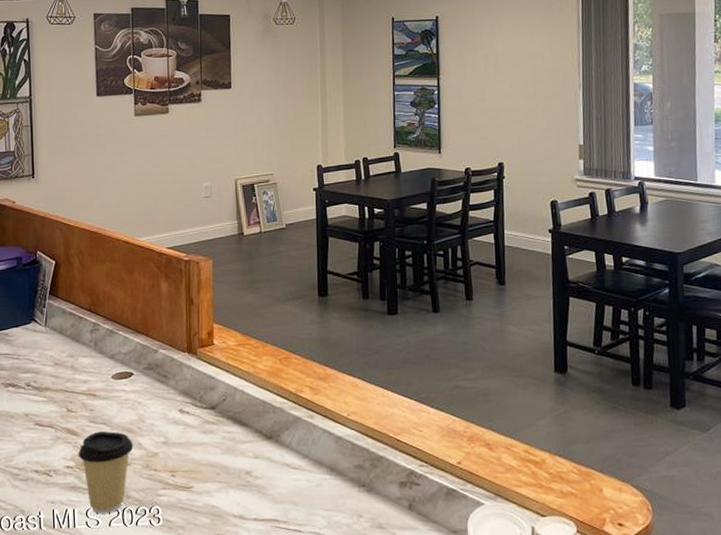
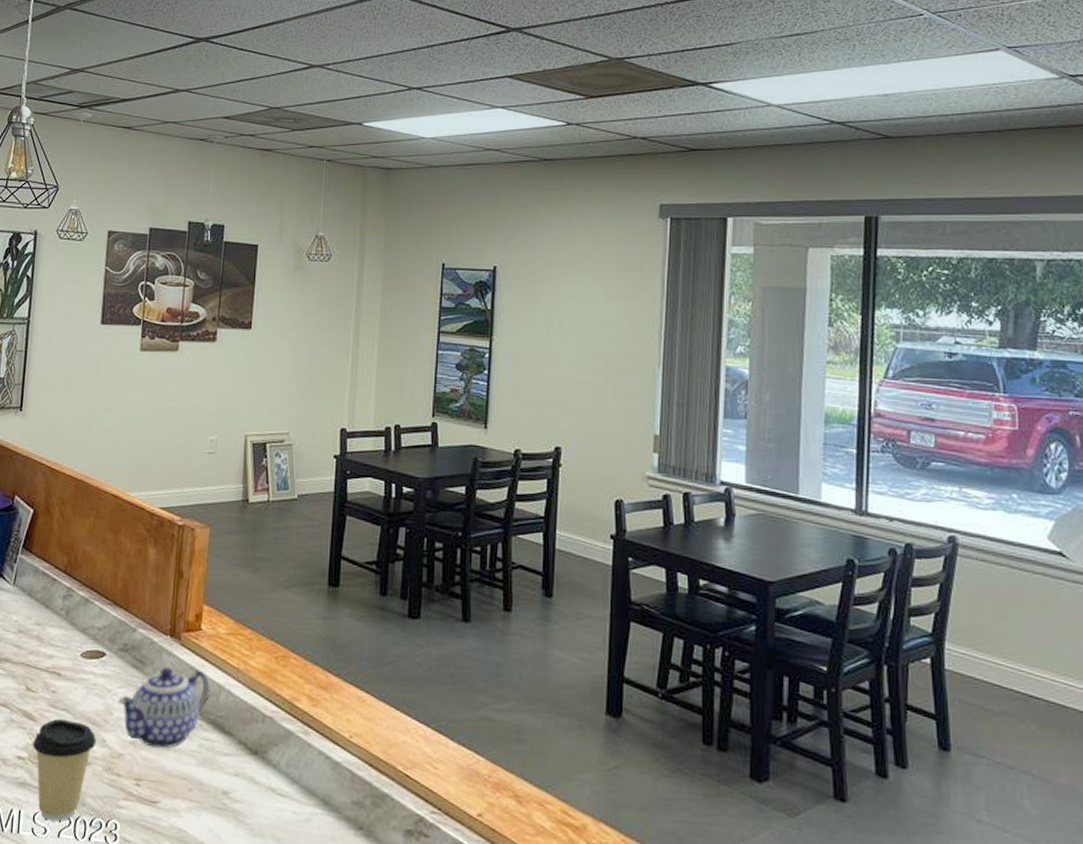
teapot: none [148,377,226,444] -> present [118,667,210,749]

